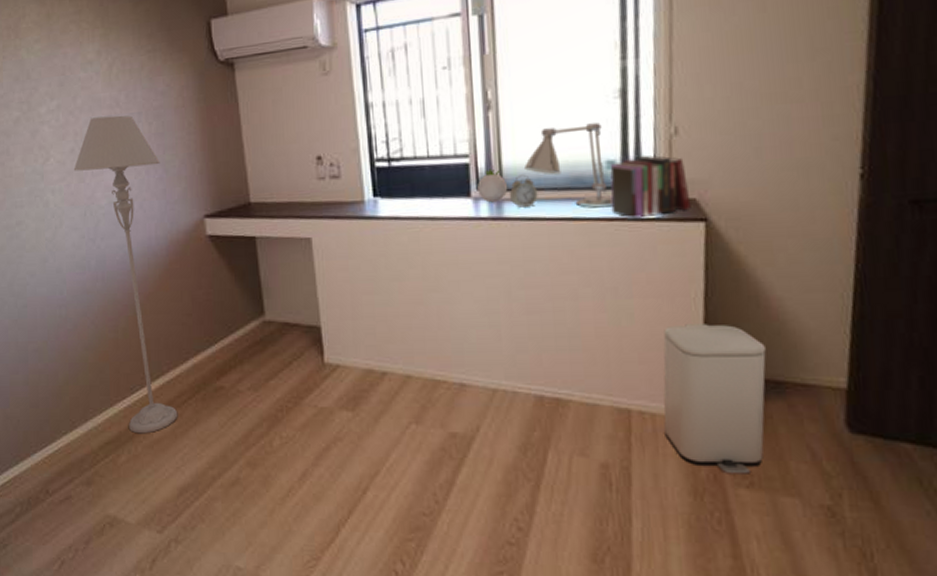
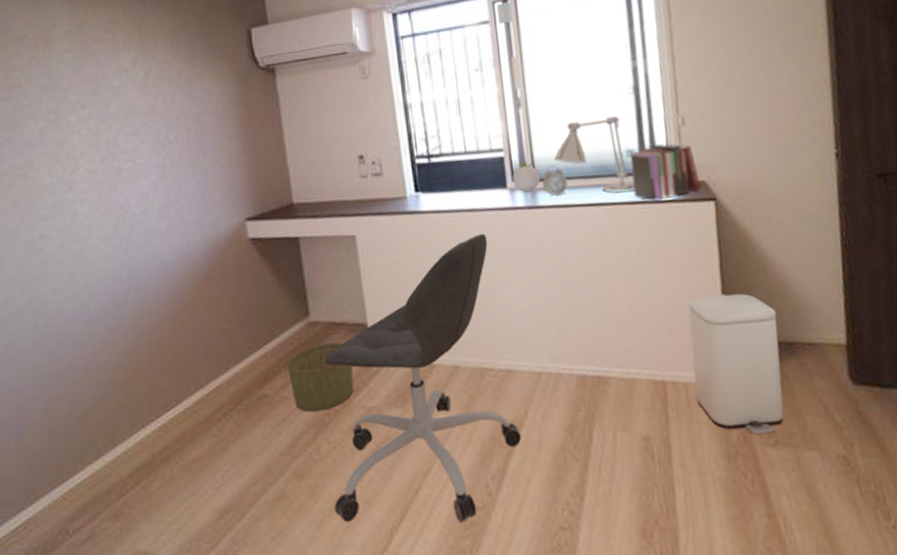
floor lamp: present [73,115,178,434] -> none [105,122,218,455]
basket: none [241,342,306,407] -> present [285,342,354,413]
office chair: none [279,243,472,526] -> present [325,233,521,523]

